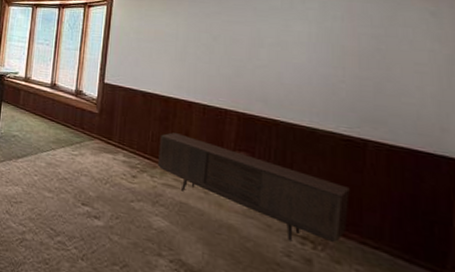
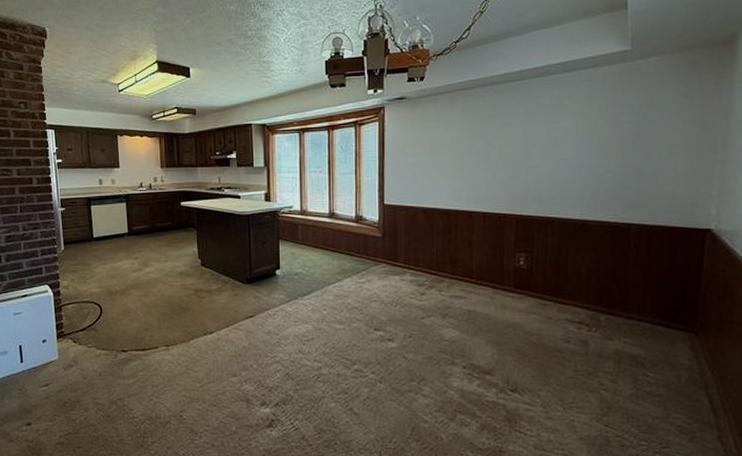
sideboard: present [158,132,350,243] -> none [444,245,618,328]

